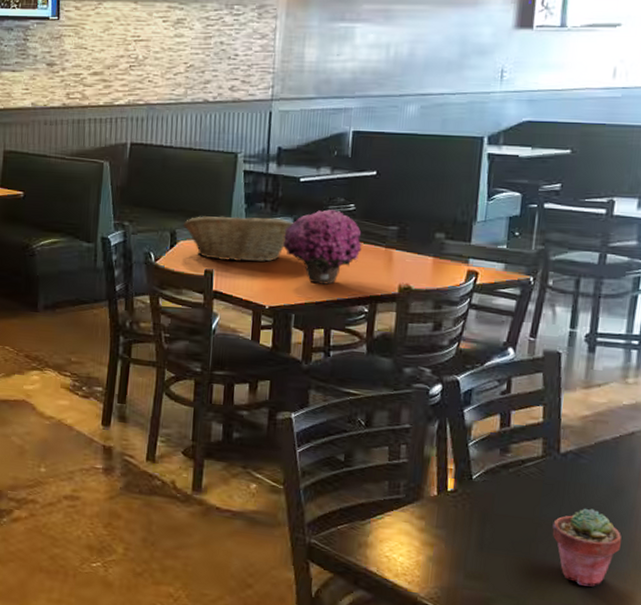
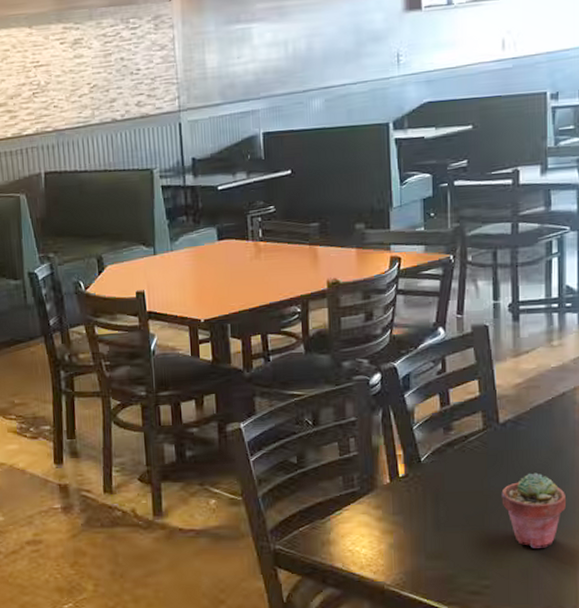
fruit basket: present [183,216,293,262] -> none [108,229,217,281]
flower: present [283,209,362,285] -> none [209,214,287,291]

